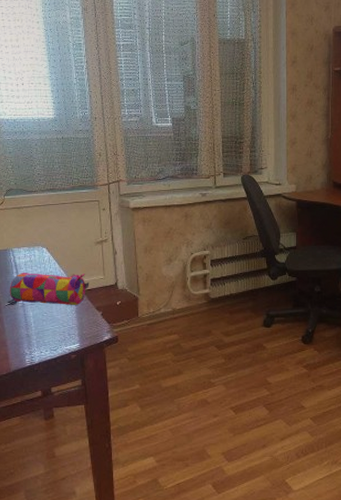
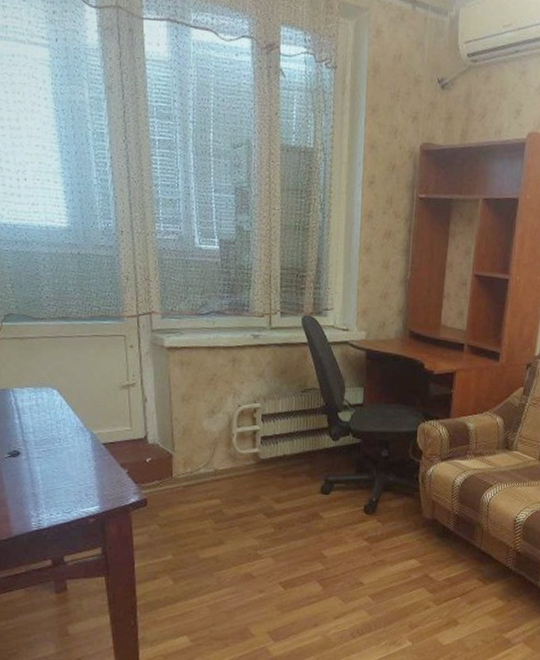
pencil case: present [9,272,90,305] -> none [9,417,113,460]

